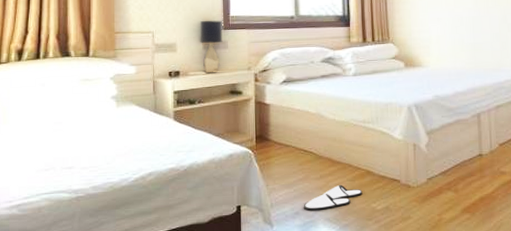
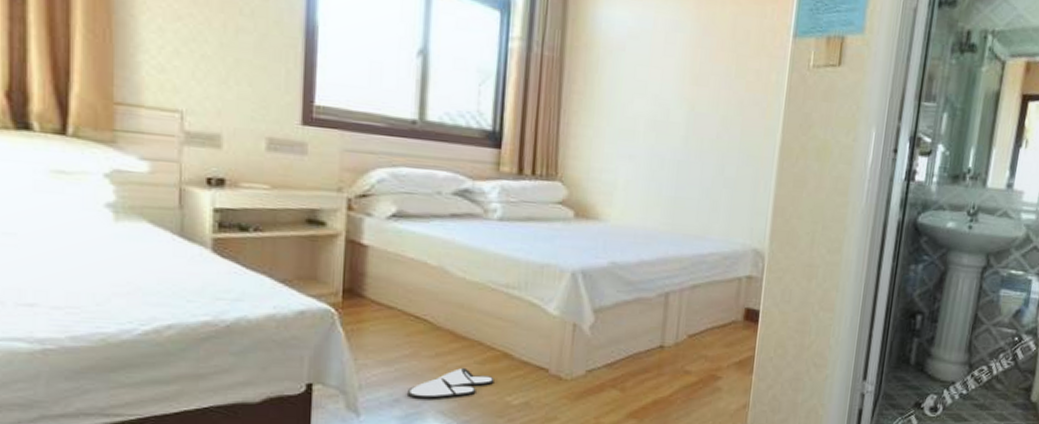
table lamp: present [200,20,223,74] -> none [261,106,301,190]

